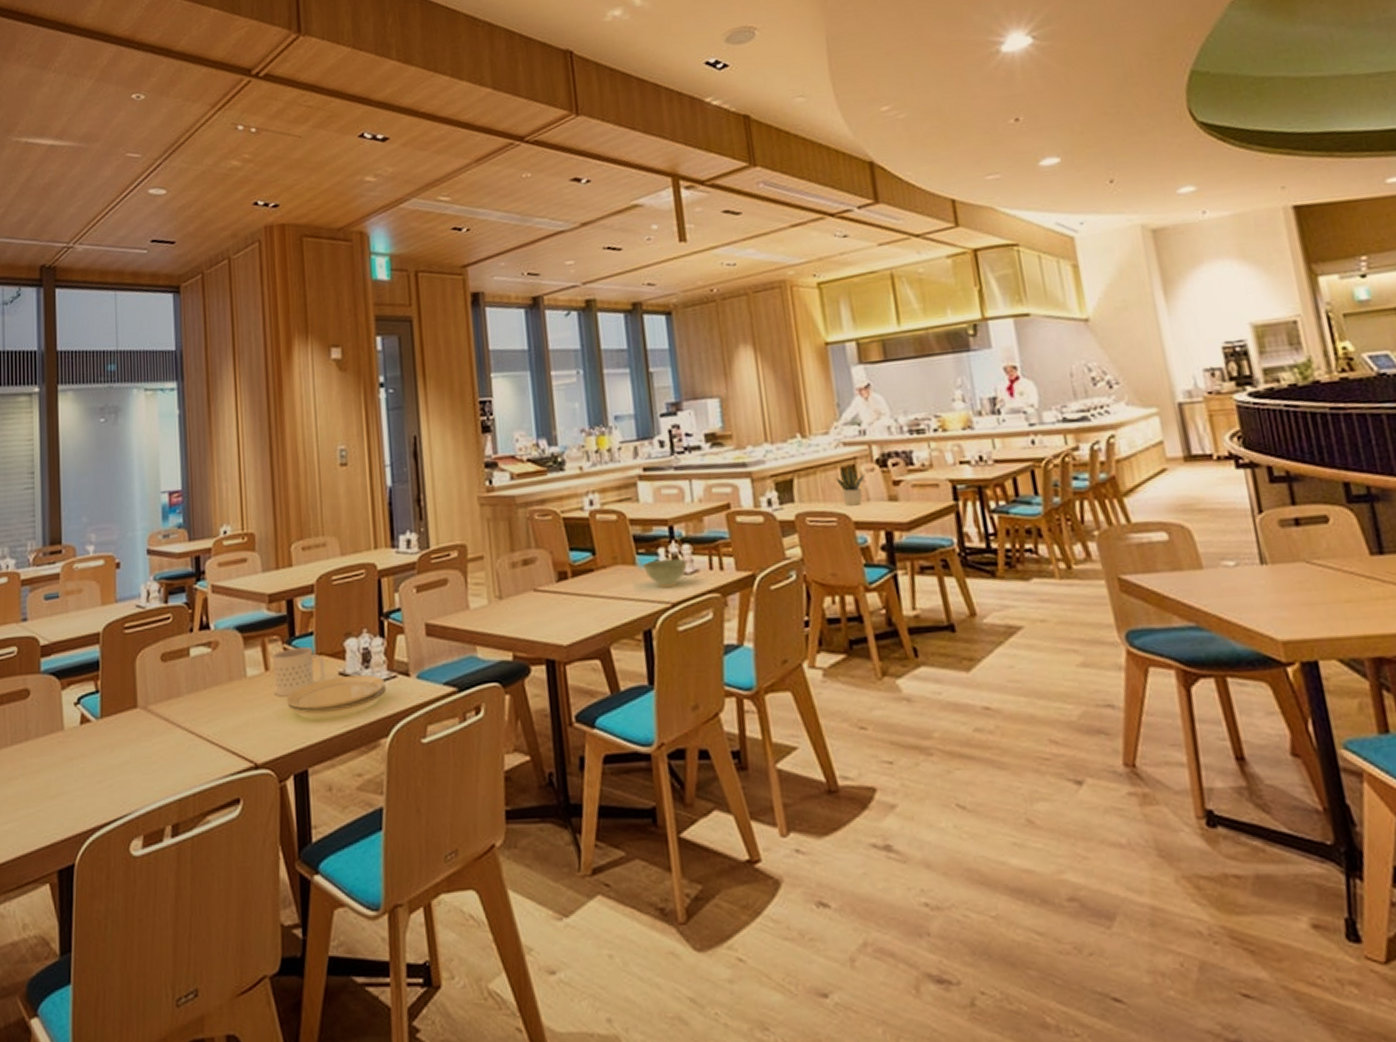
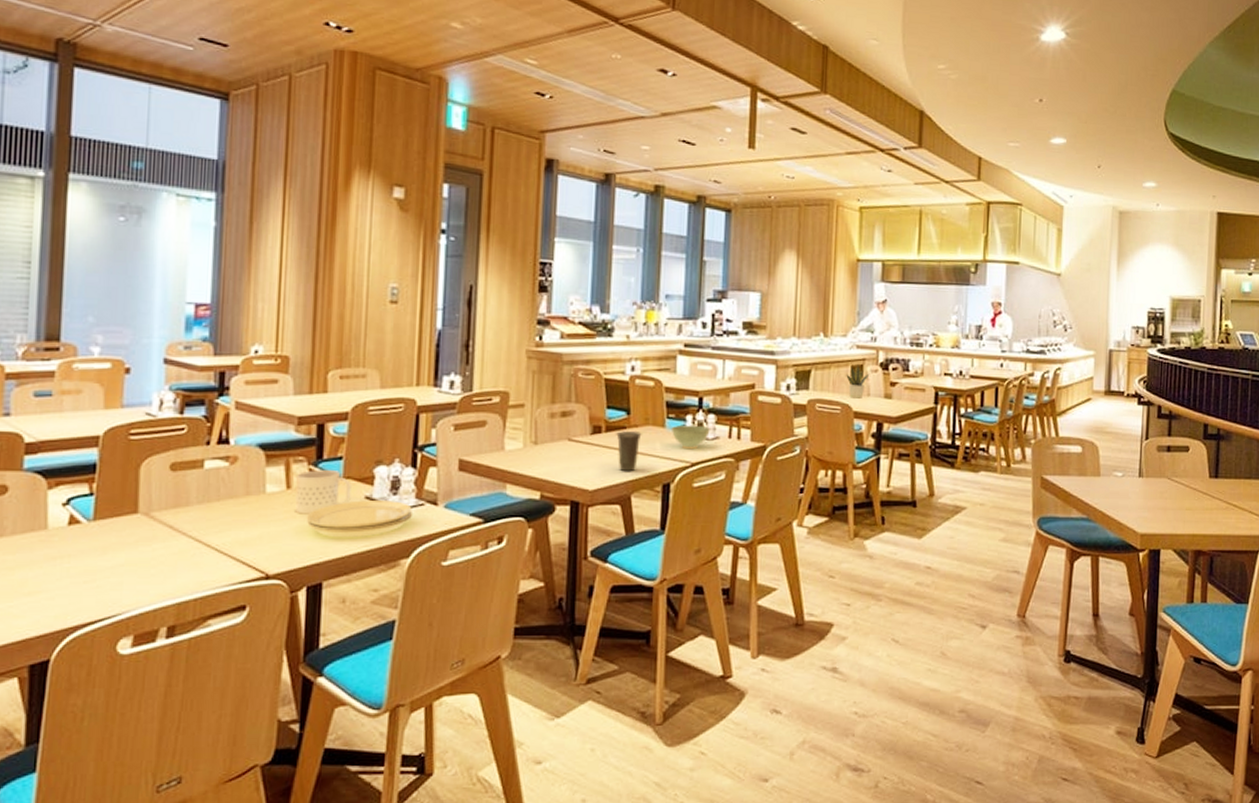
cup: none [584,573,612,621] -> present [616,431,642,472]

